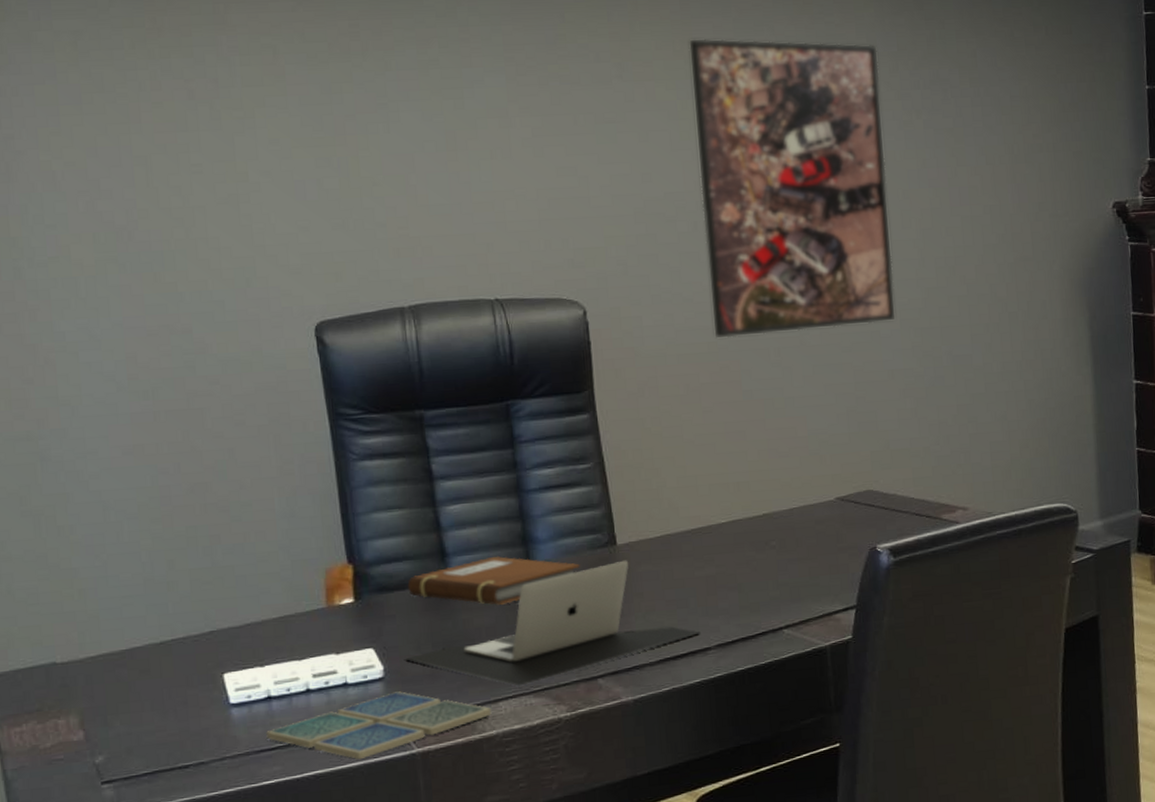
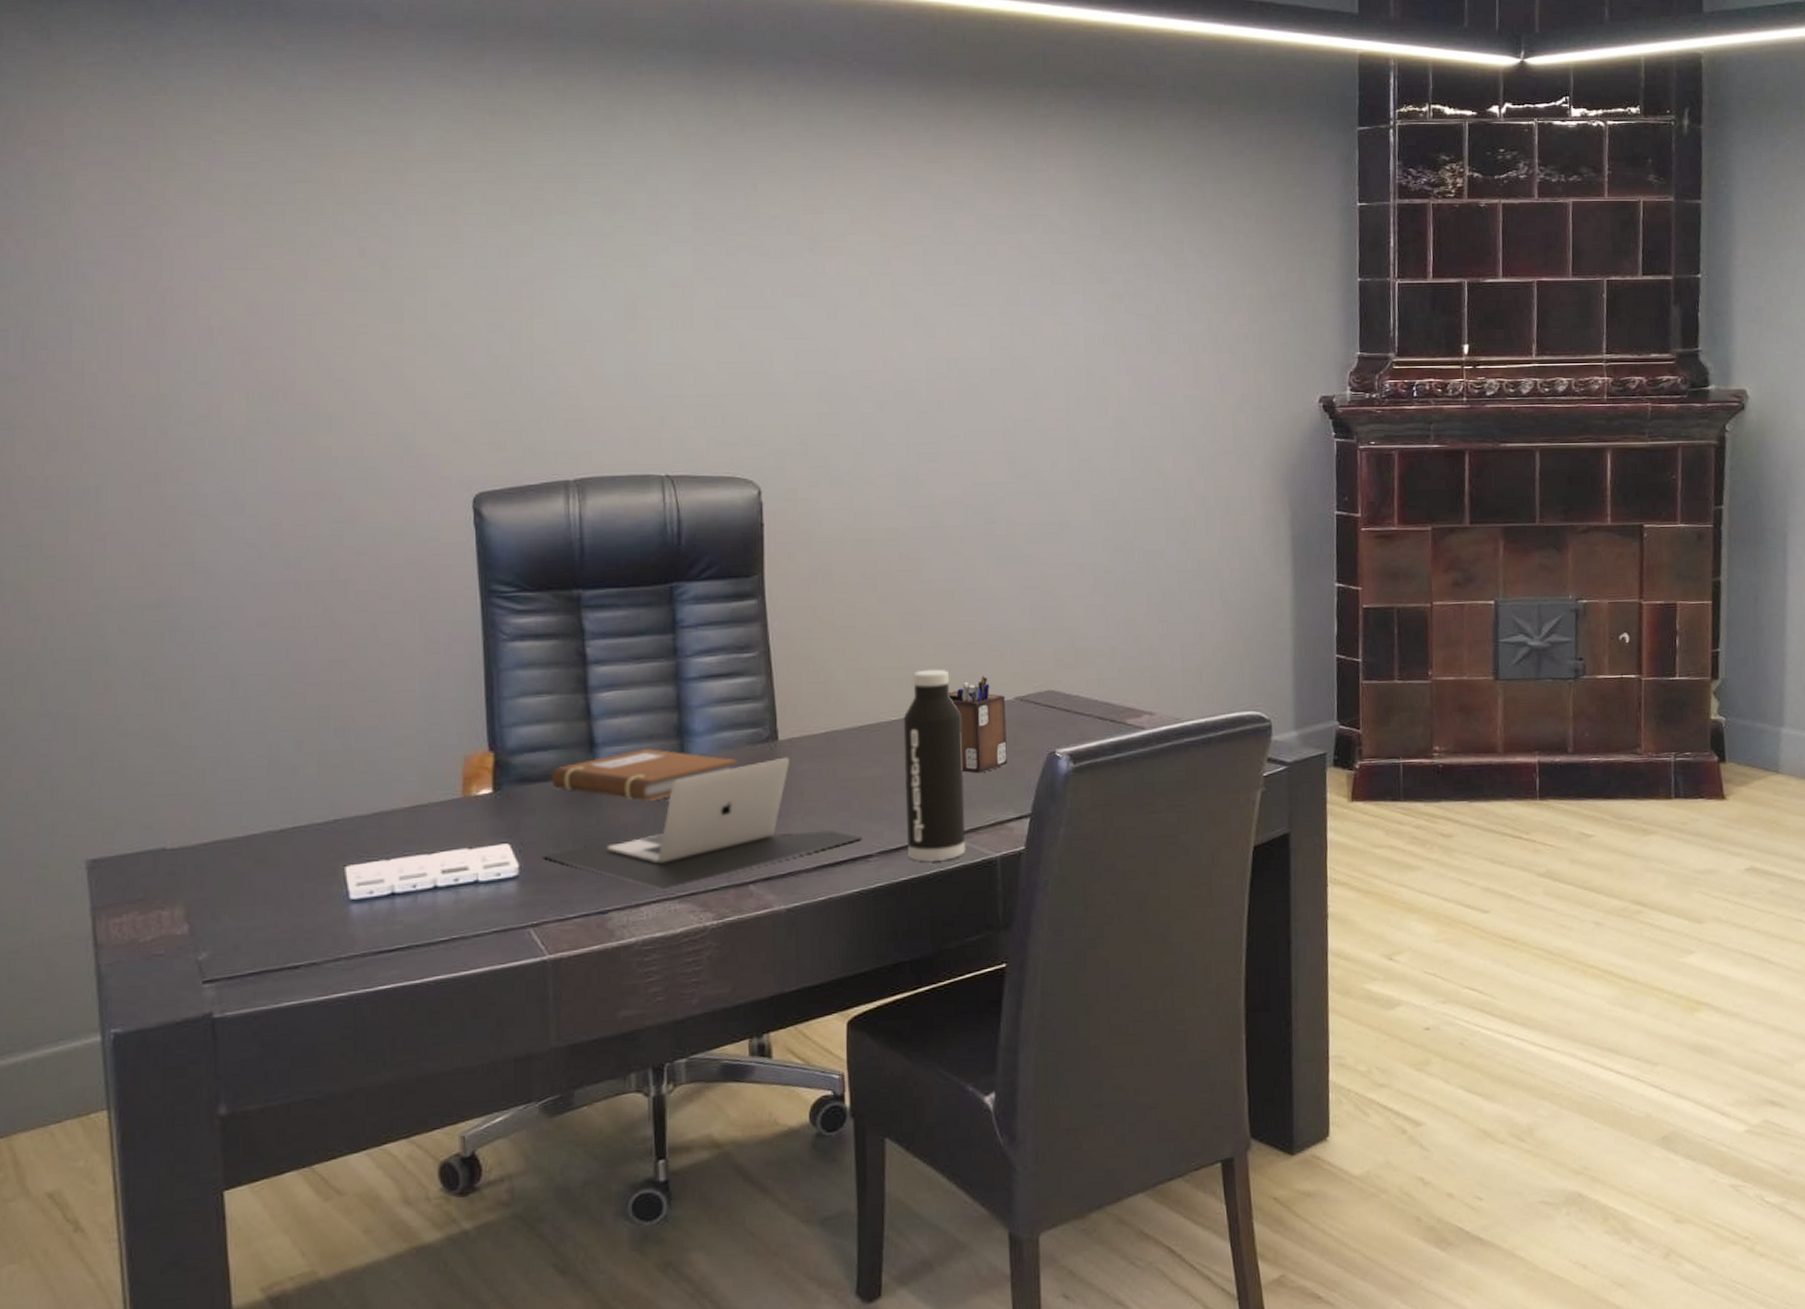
drink coaster: present [266,691,492,760] -> none [386,892,632,966]
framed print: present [688,38,896,339] -> none [884,213,1088,525]
water bottle: none [732,473,798,653] -> present [903,669,966,862]
desk organizer: none [773,477,832,570] -> present [948,675,1007,774]

